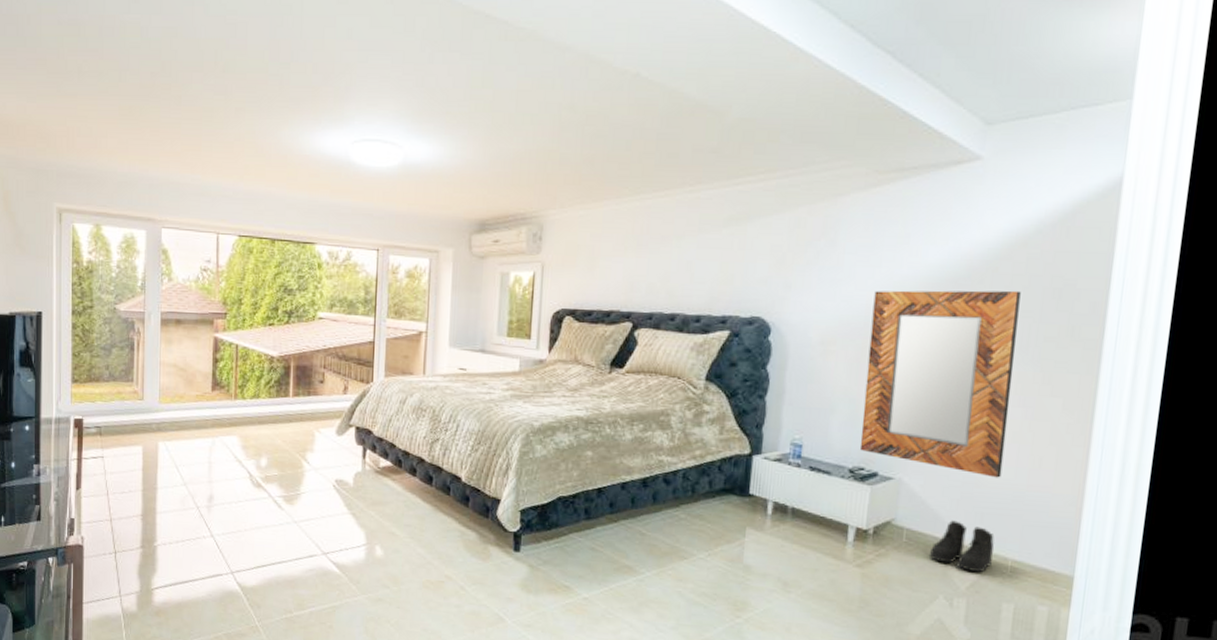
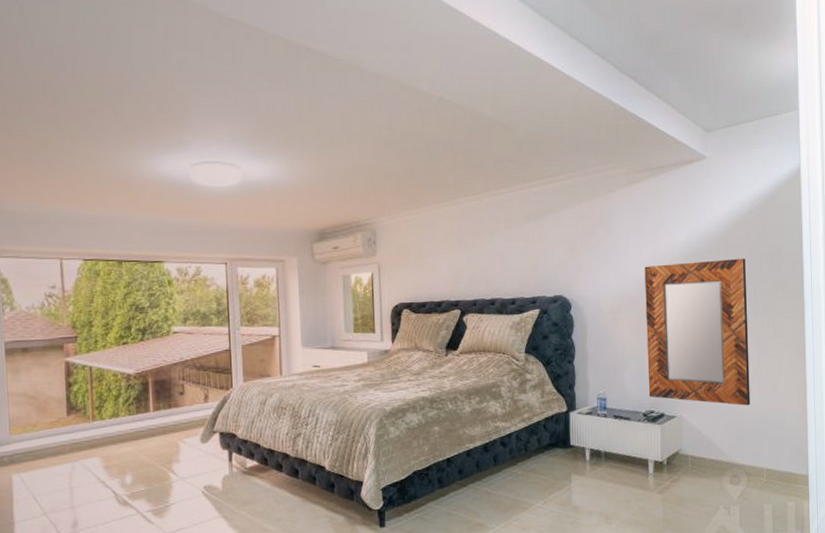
boots: present [930,520,995,573] -> none [709,444,753,484]

